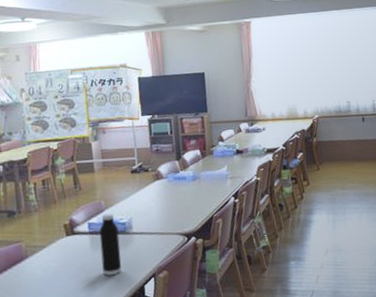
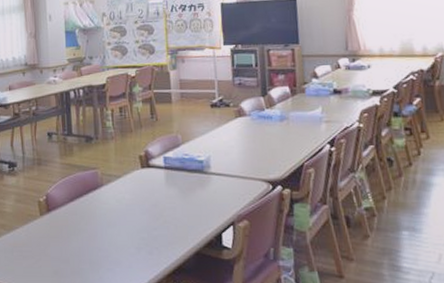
water bottle: present [99,213,122,276] -> none [175,148,198,216]

